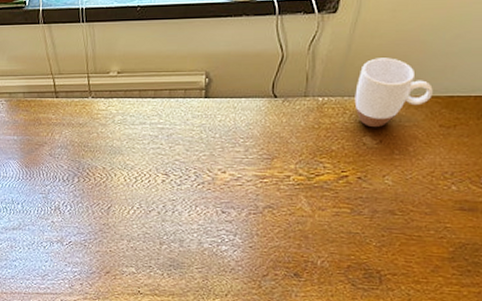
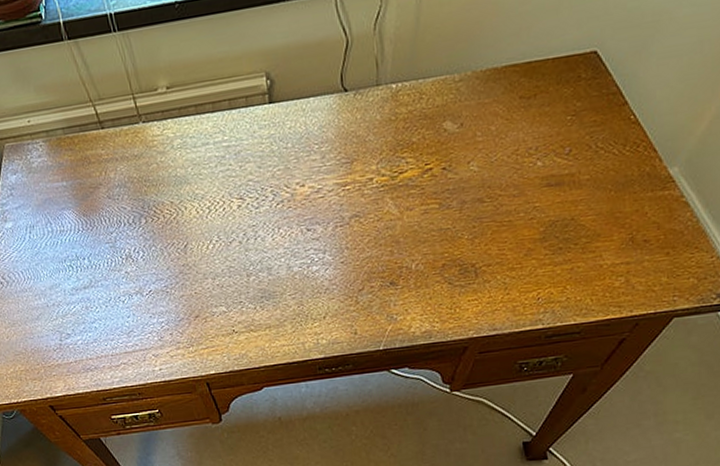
mug: present [354,58,433,128] -> none [429,26,510,111]

